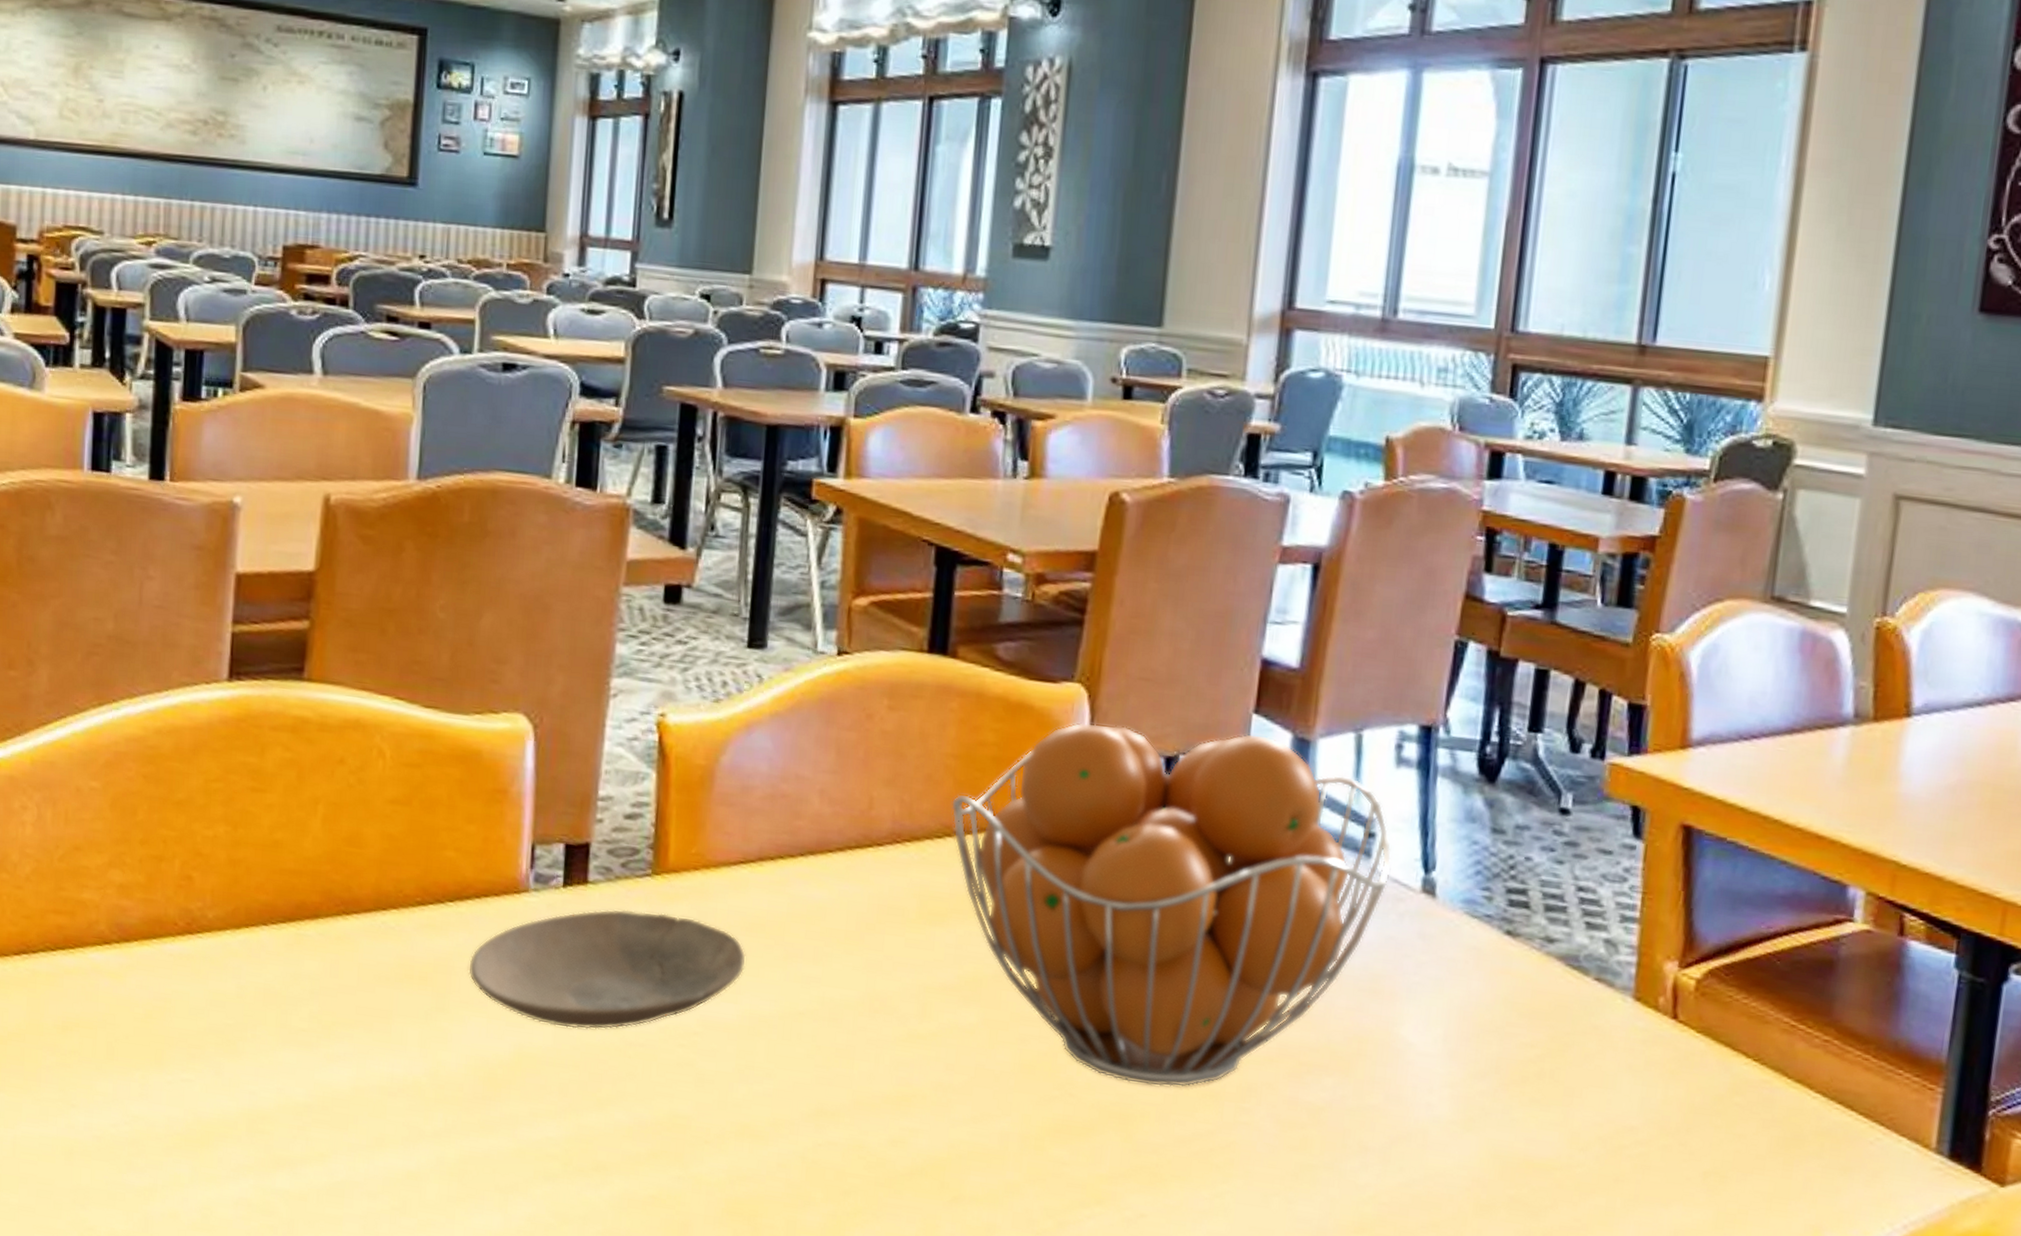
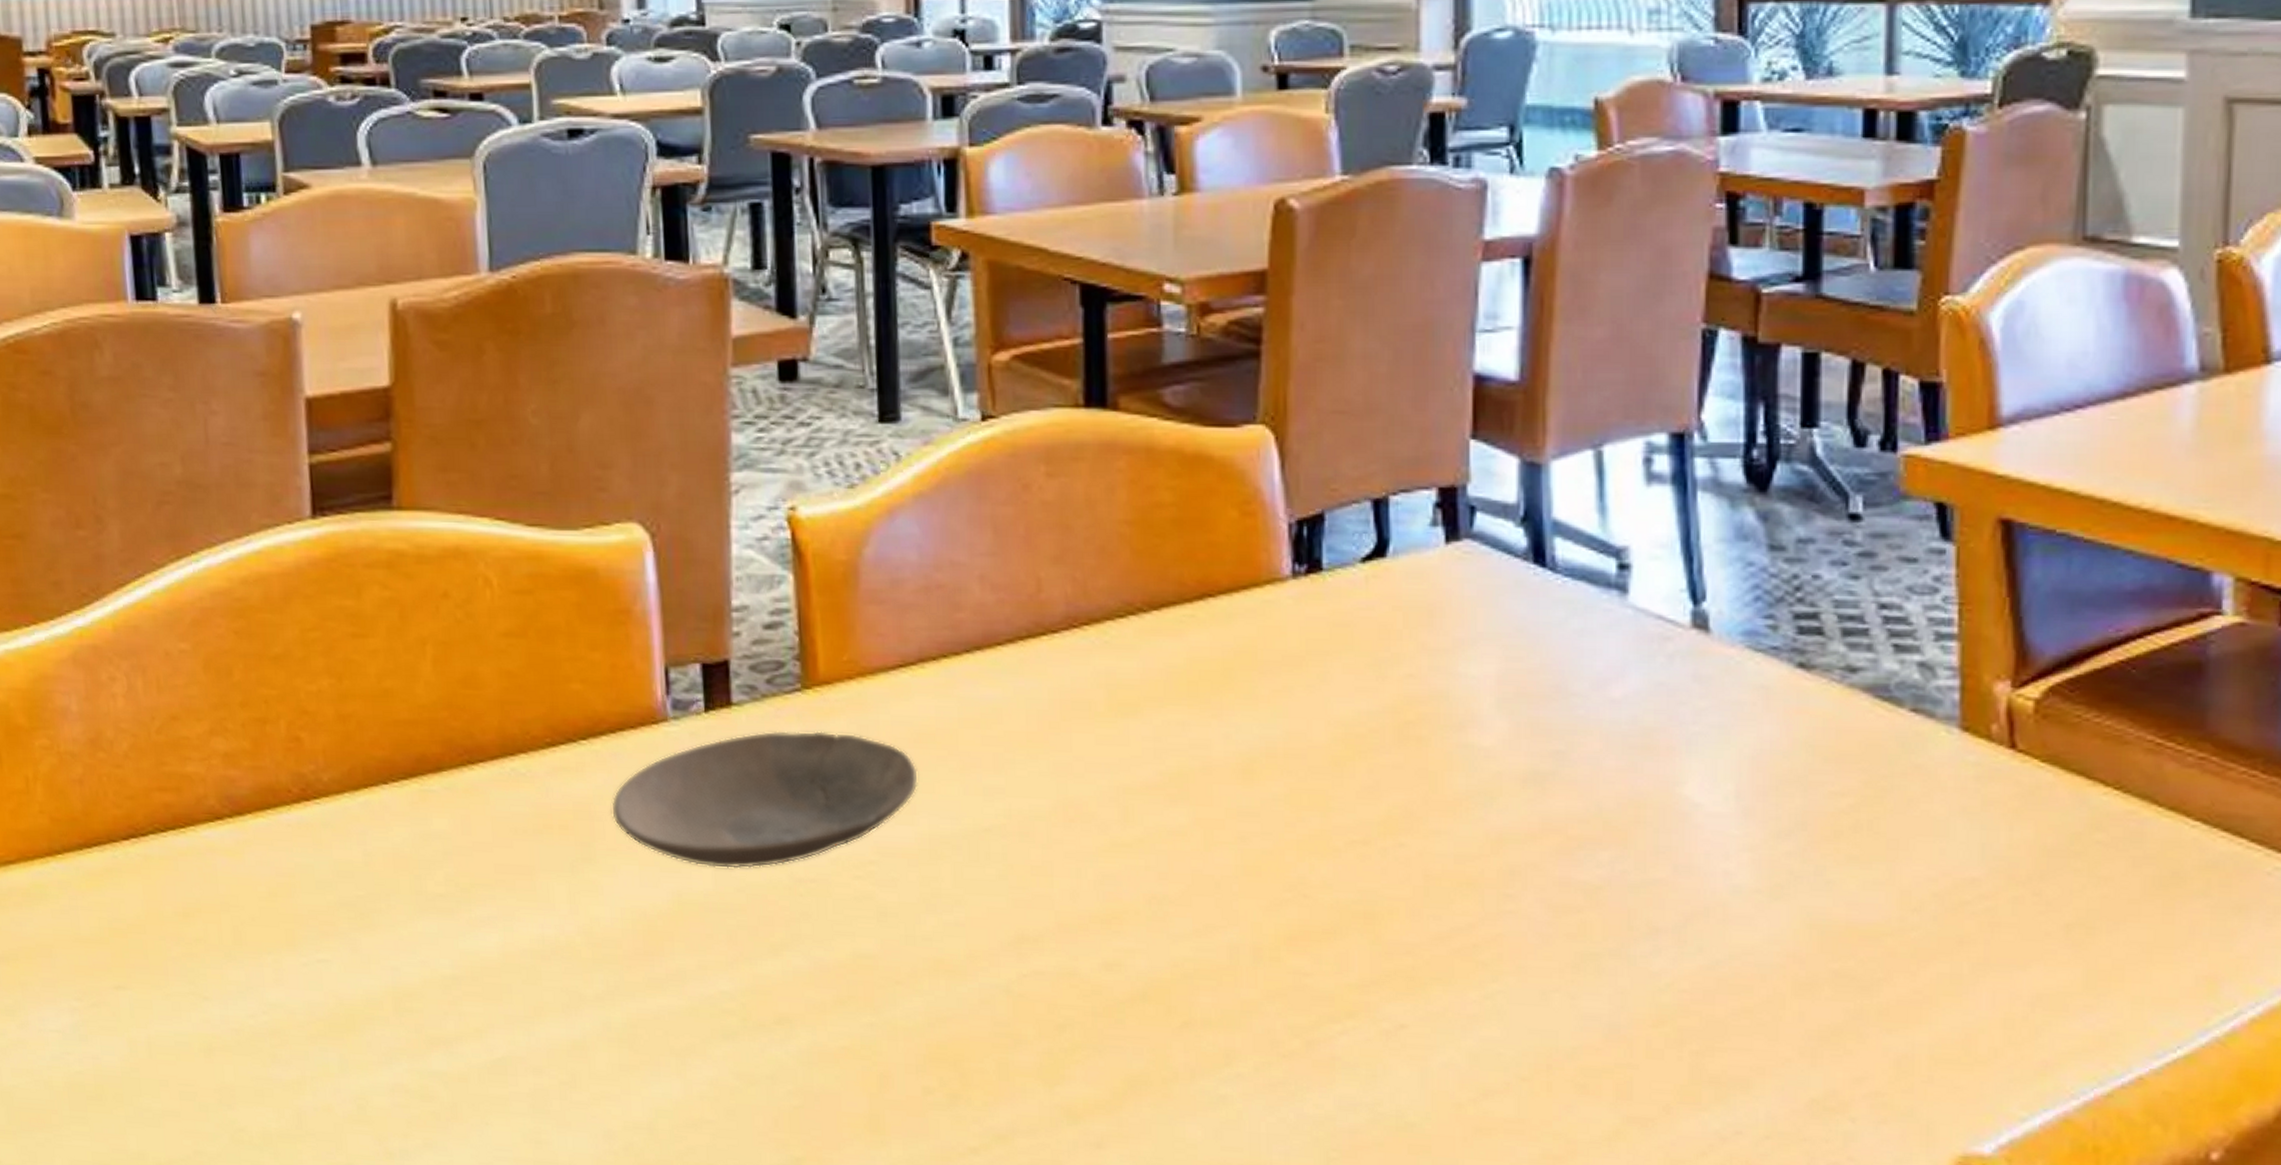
fruit basket: present [950,722,1393,1087] -> none [1130,462,1654,879]

